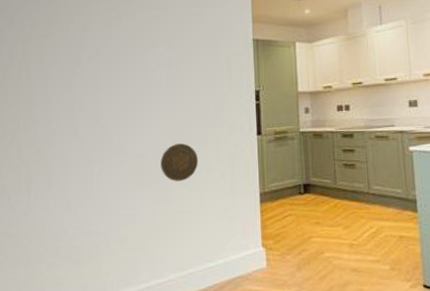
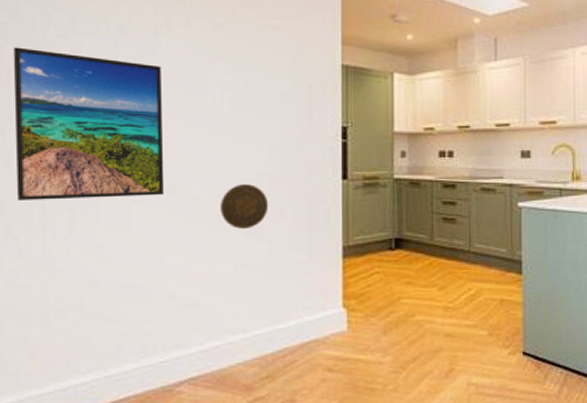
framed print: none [8,46,117,166] -> present [13,47,164,200]

